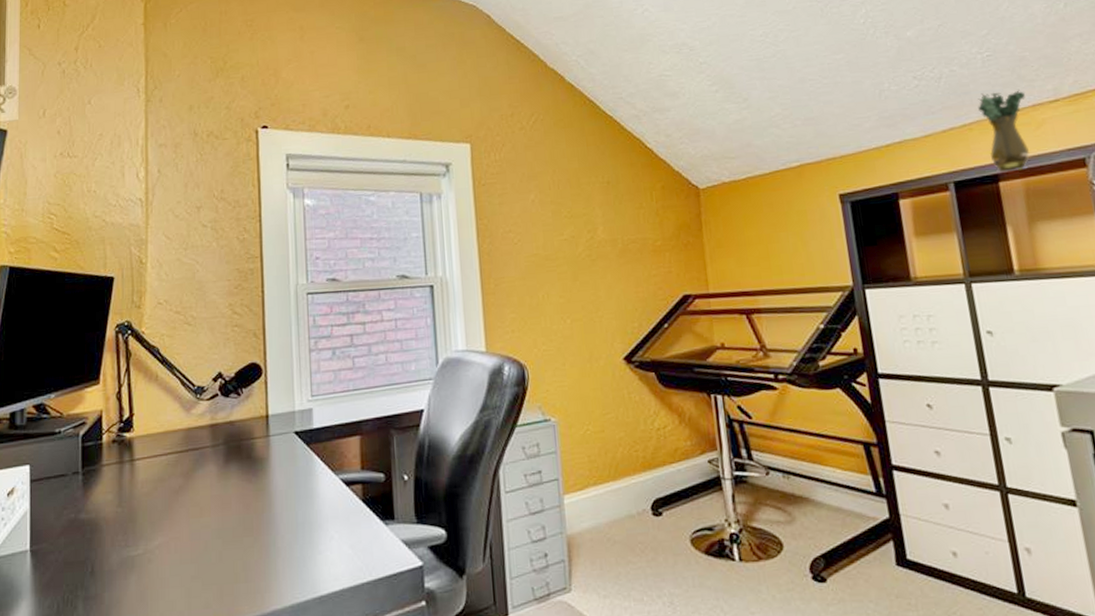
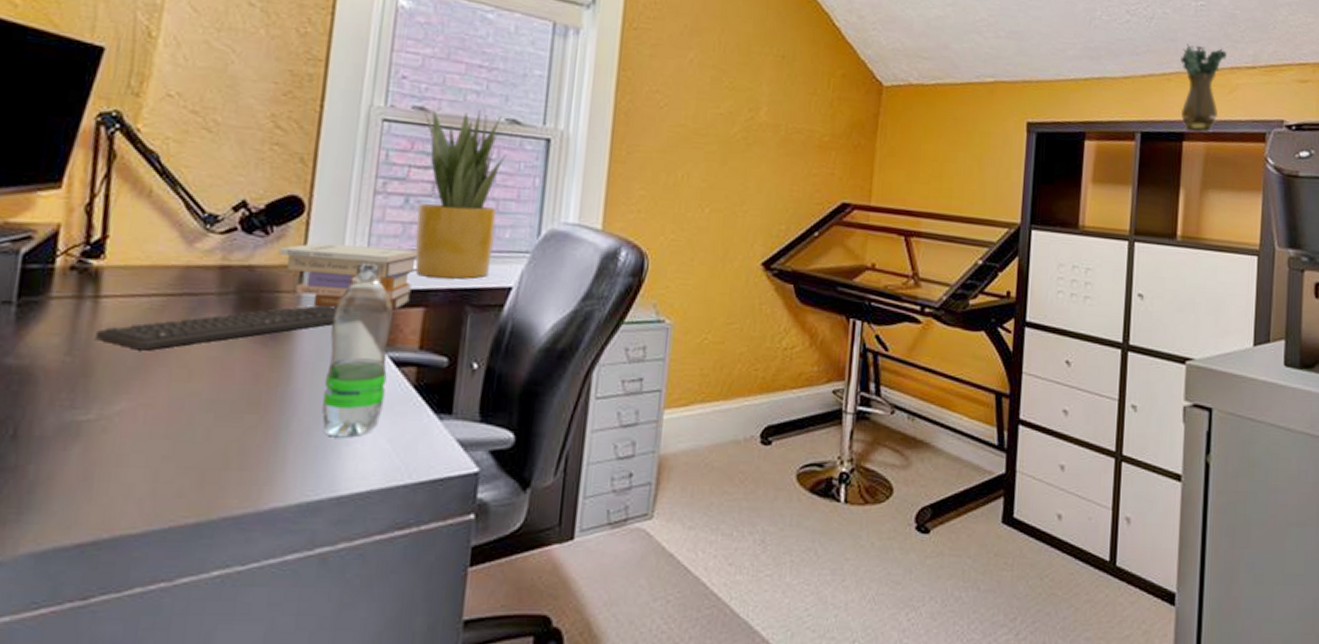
computer keyboard: none [135,444,296,497] -> present [96,305,337,351]
books: none [249,391,350,447] -> present [278,242,418,310]
bottle: none [294,405,342,549] -> present [322,262,394,438]
planter: none [334,272,404,411] -> present [414,107,506,279]

